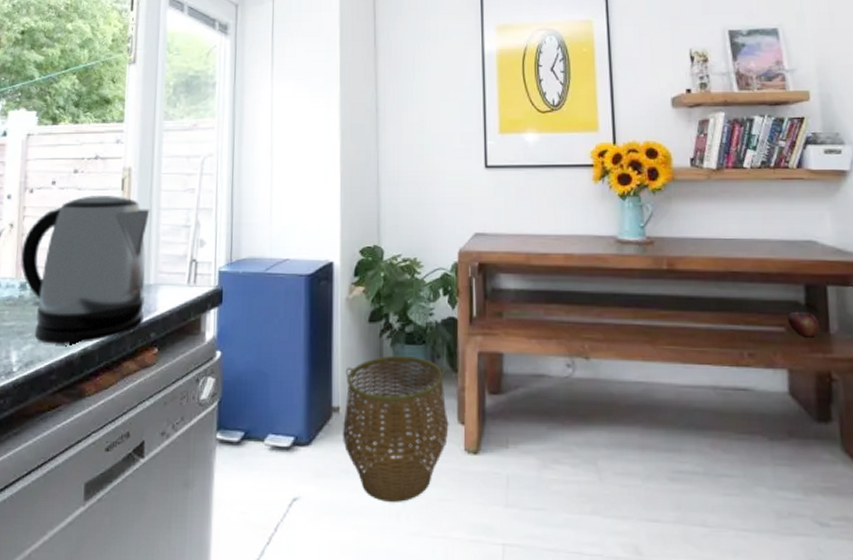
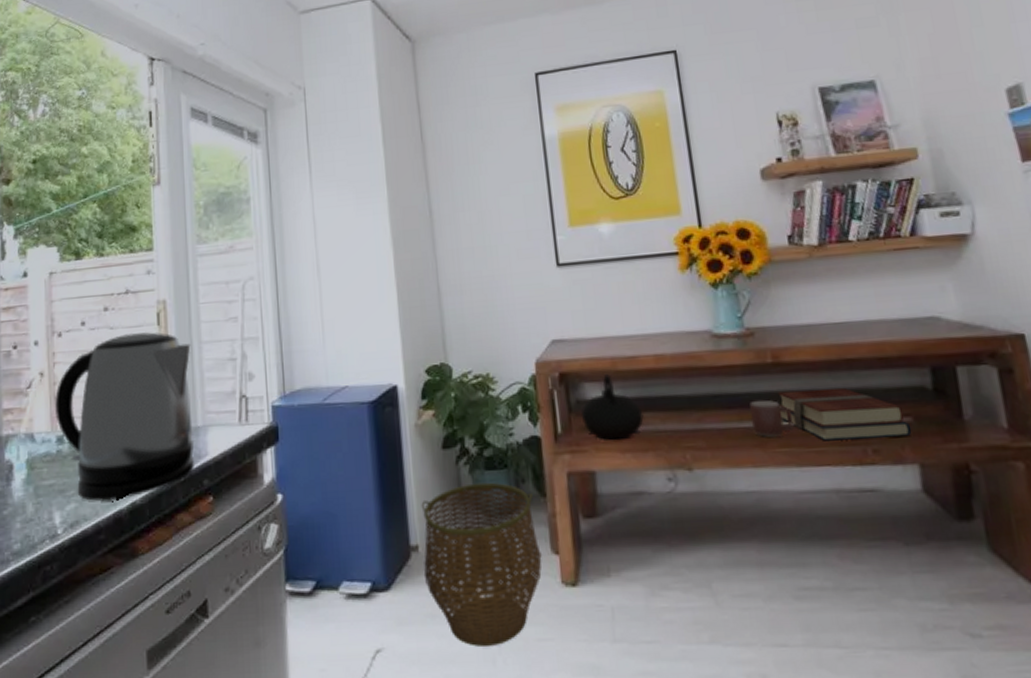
teapot: none [494,266,550,328] -> present [580,373,644,441]
mug: none [644,301,681,335] -> present [749,399,794,437]
books: none [670,296,784,345] -> present [777,388,912,441]
fruit: present [787,310,820,338] -> none [913,396,952,427]

